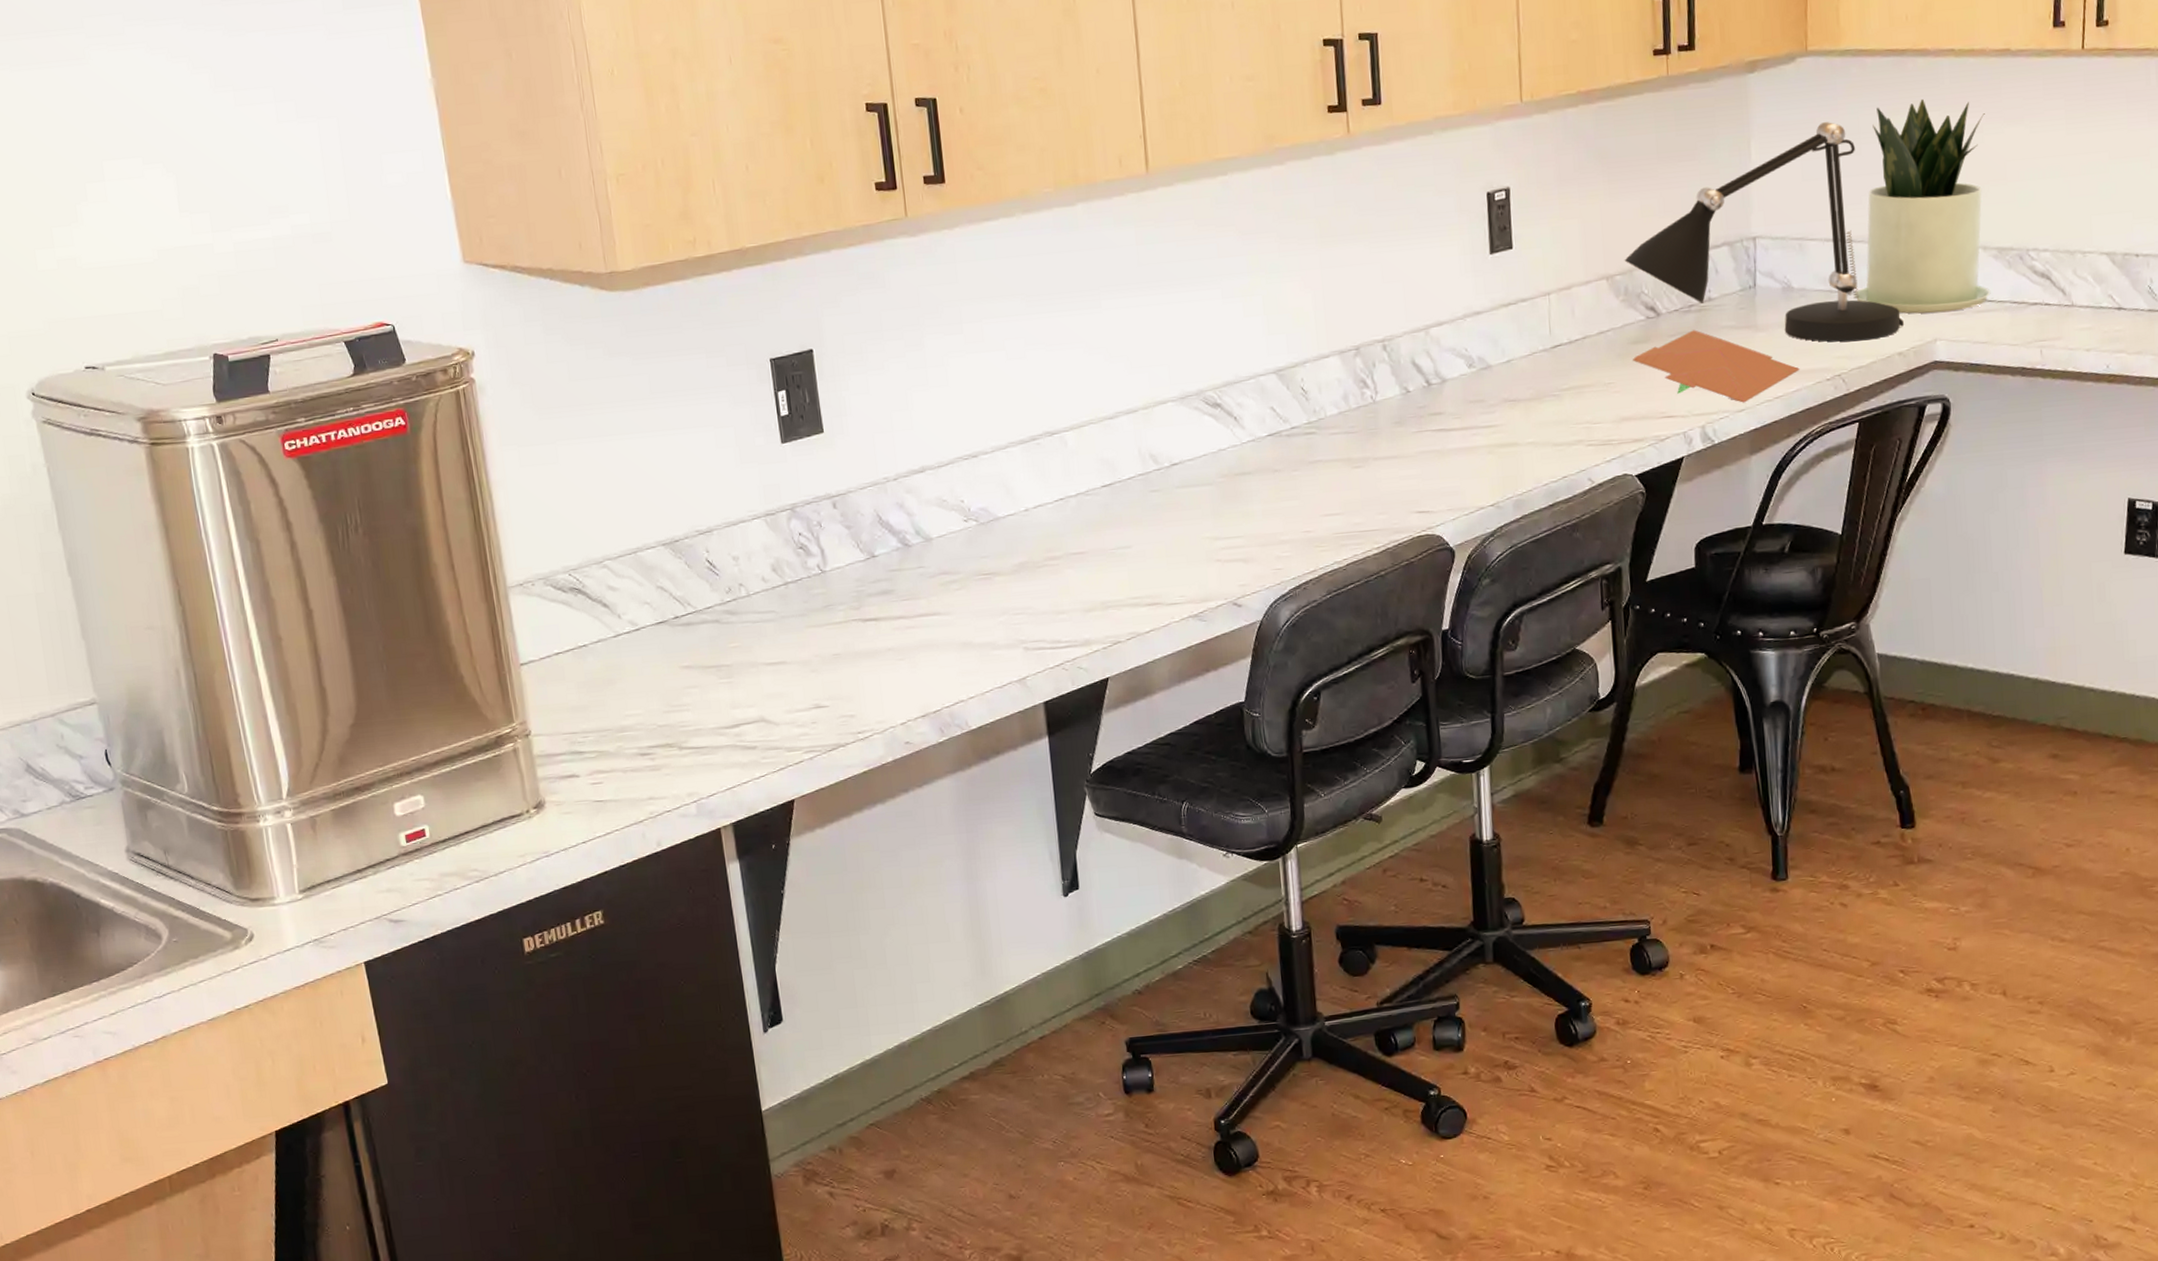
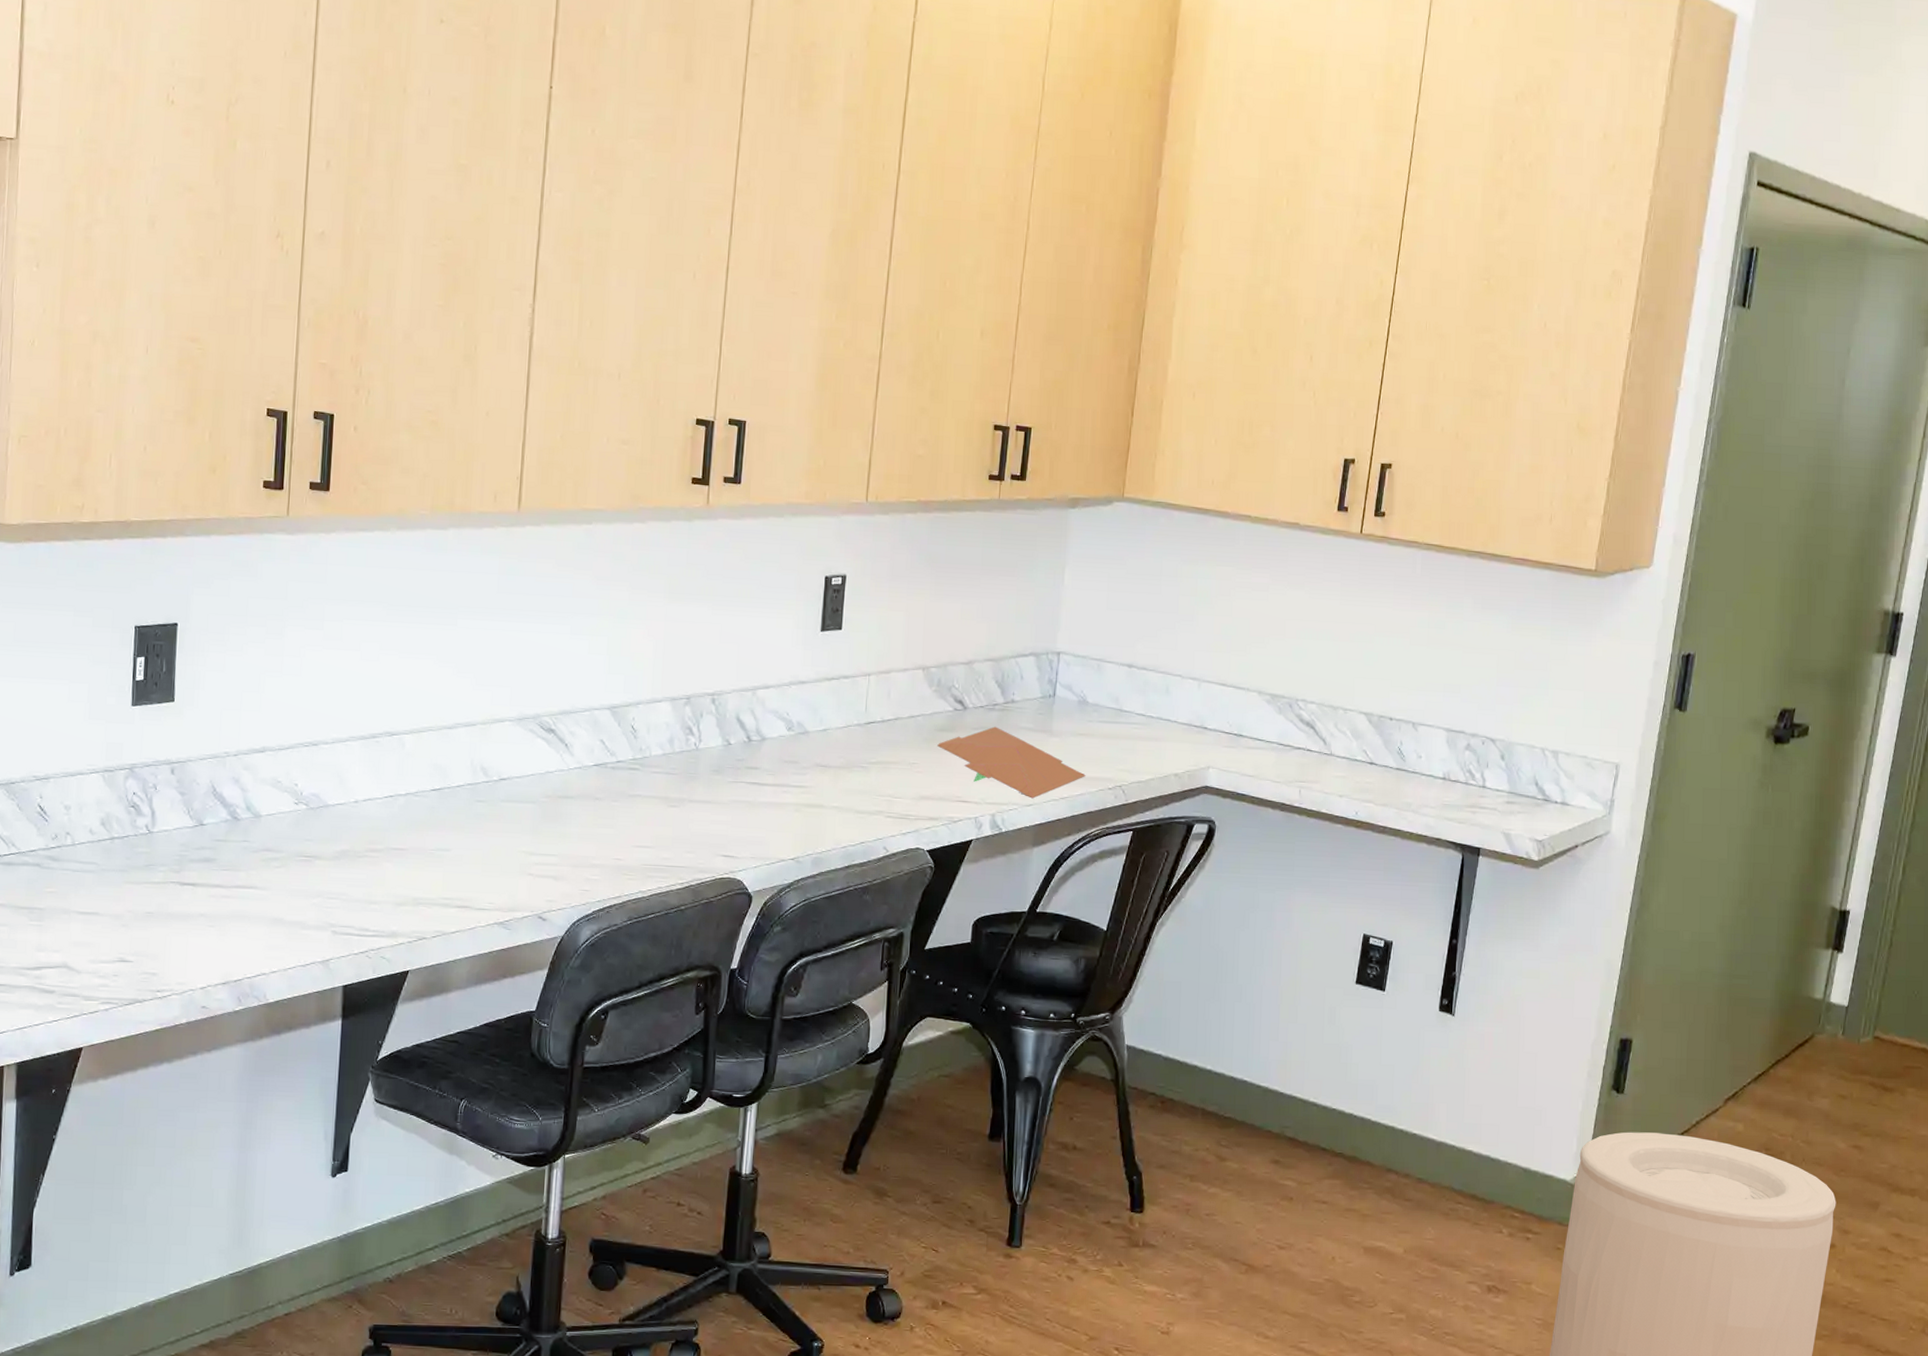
desk lamp: present [1624,121,1904,342] -> none [940,560,1182,759]
planter: present [1853,100,1991,314] -> none [1140,555,1271,745]

